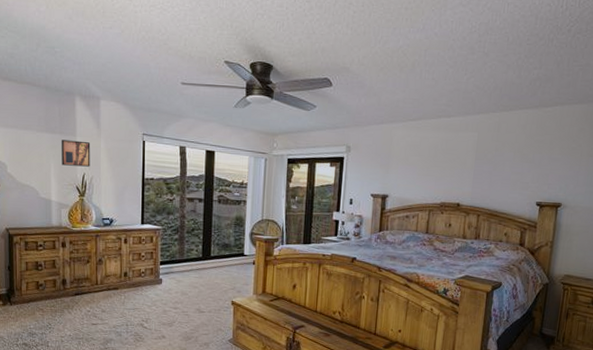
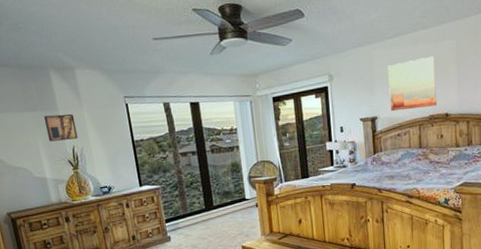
wall art: none [402,144,454,194] -> present [387,56,437,112]

